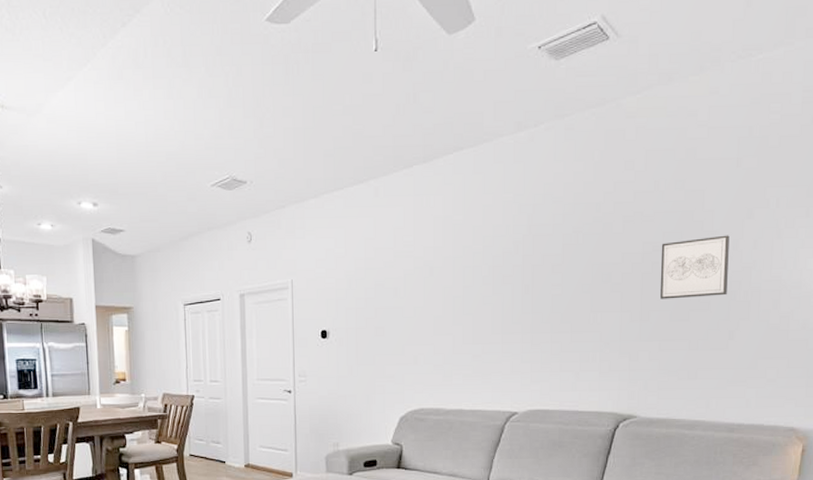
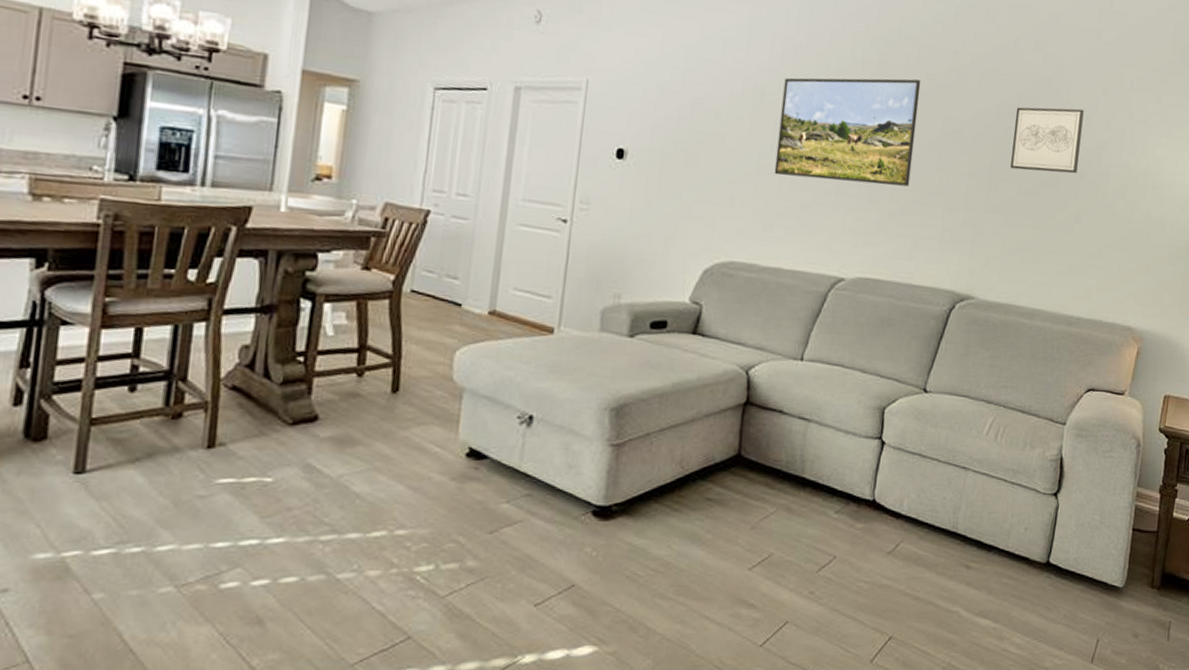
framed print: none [448,233,569,334] -> present [774,77,921,187]

